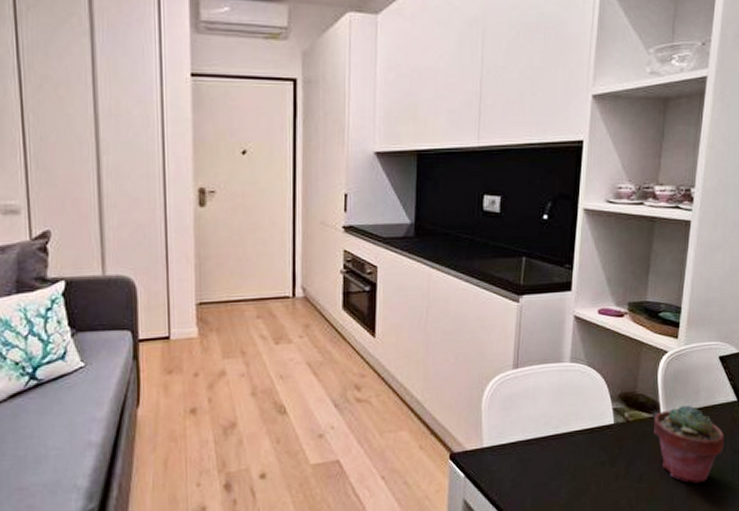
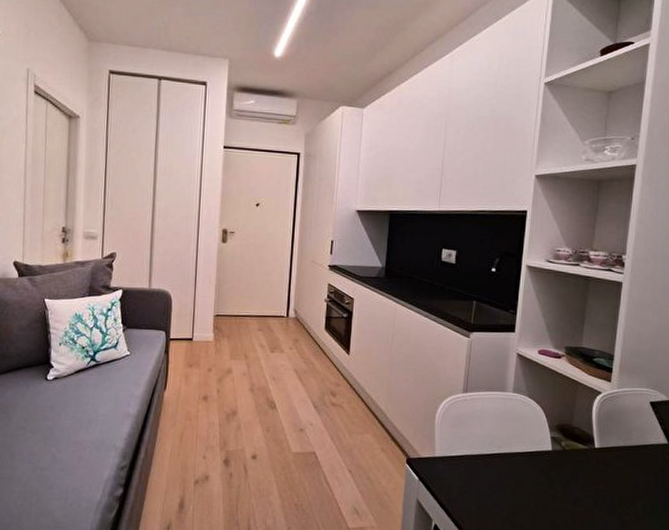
potted succulent: present [653,405,725,484] -> none [588,442,656,515]

